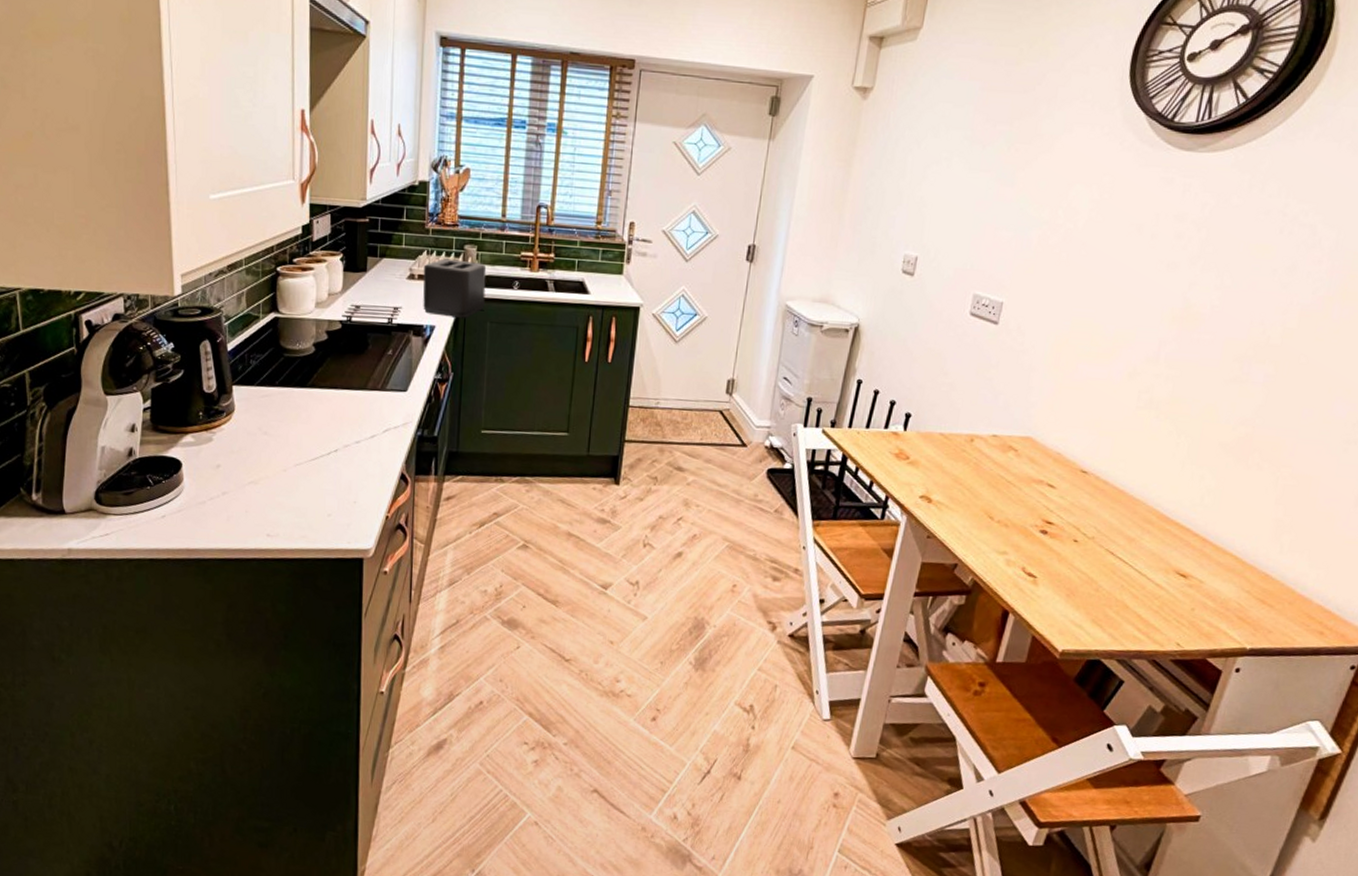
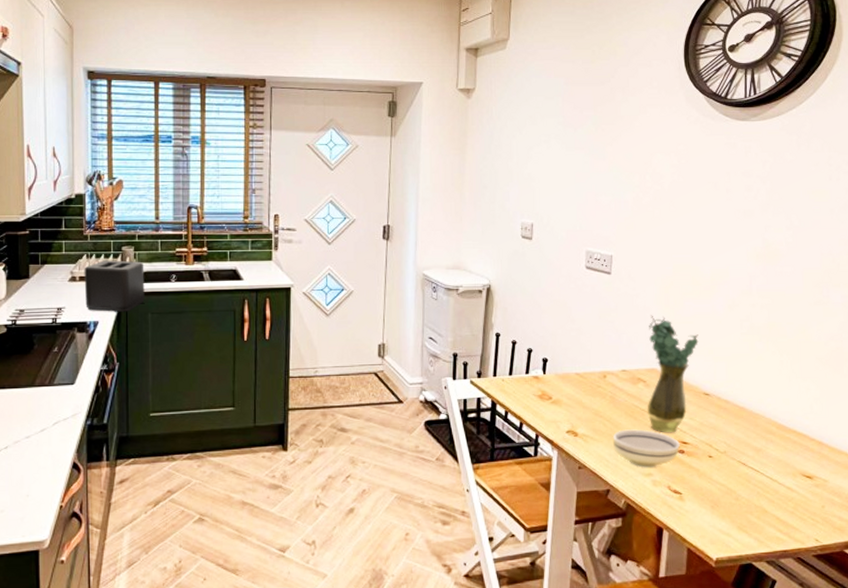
bowl: none [968,501,1044,546] -> present [612,429,680,468]
vase: none [1012,376,1087,511] -> present [647,315,699,433]

